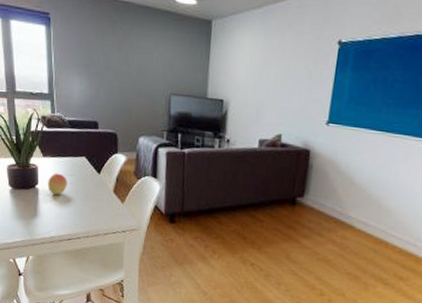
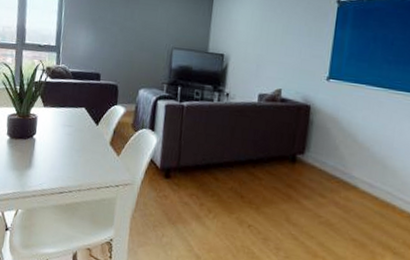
fruit: present [48,173,67,195] -> none [45,123,65,146]

